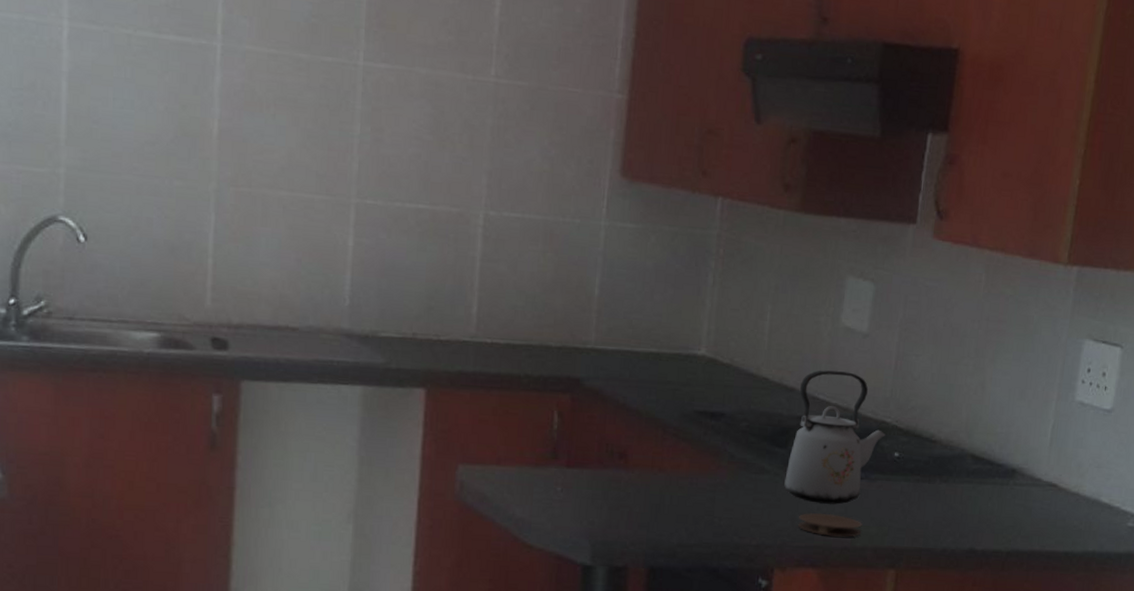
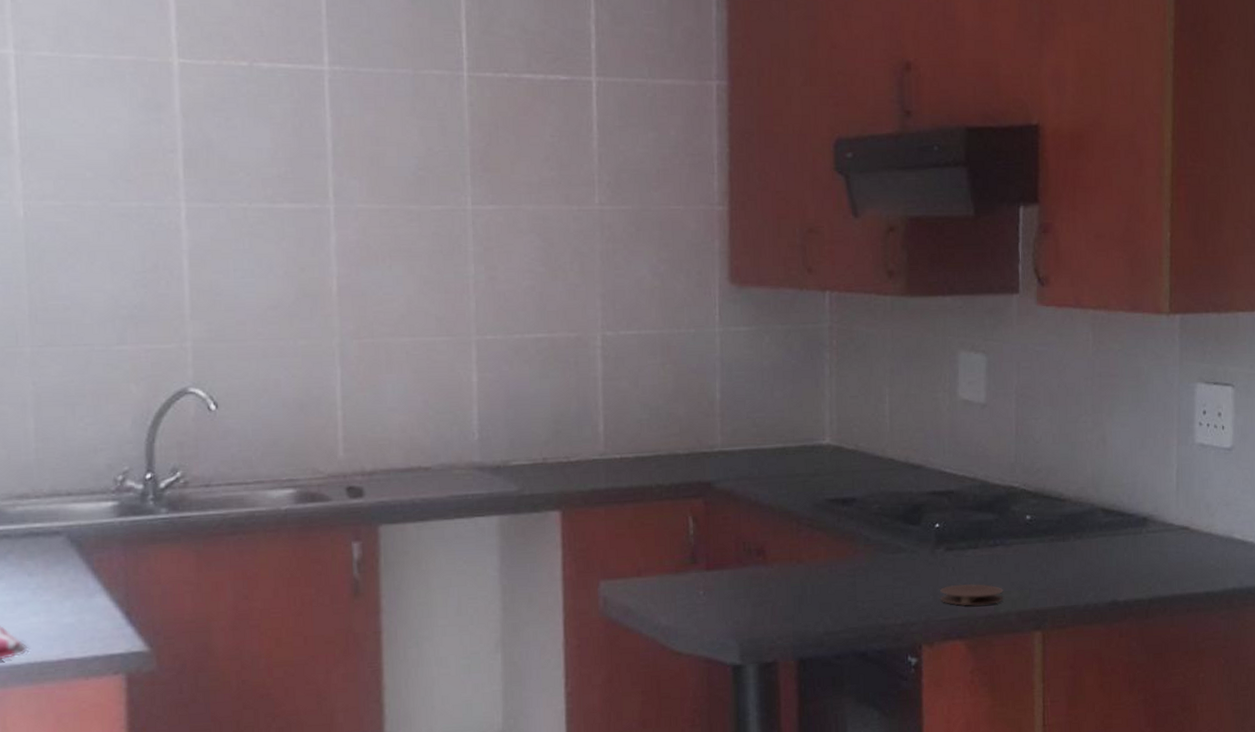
kettle: present [784,370,886,504] -> none [922,443,1016,575]

